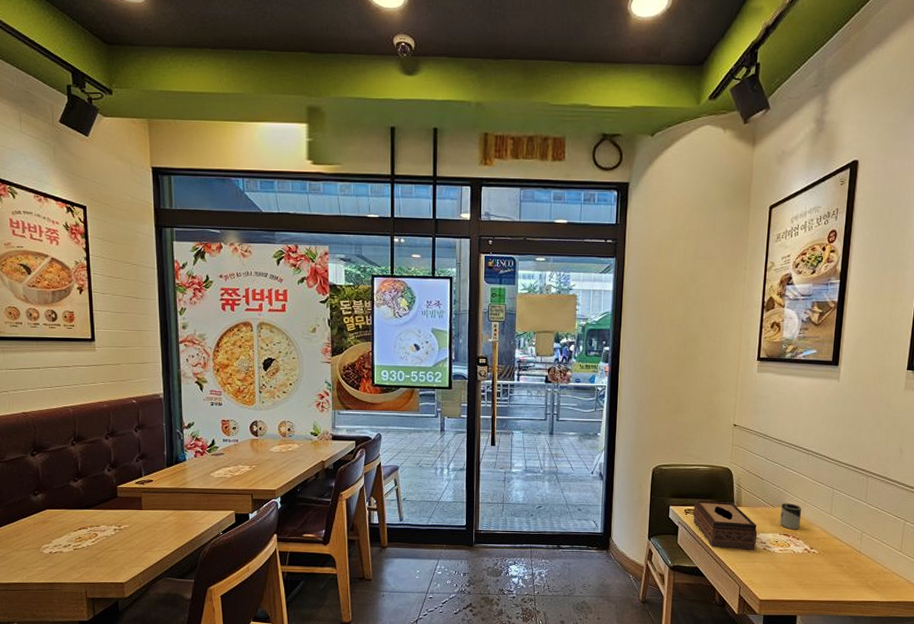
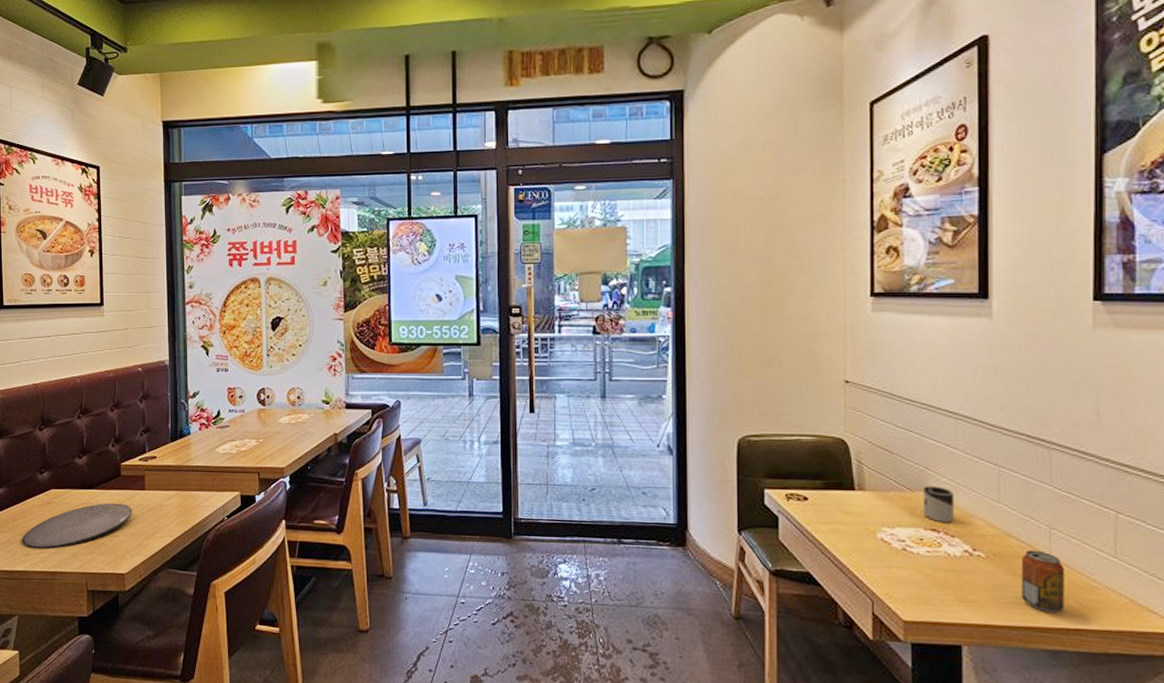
plate: none [17,521,130,563] -> present [22,502,132,549]
tissue box: present [693,500,758,550] -> none [798,482,892,551]
beverage can: none [839,548,869,591] -> present [1021,550,1066,613]

